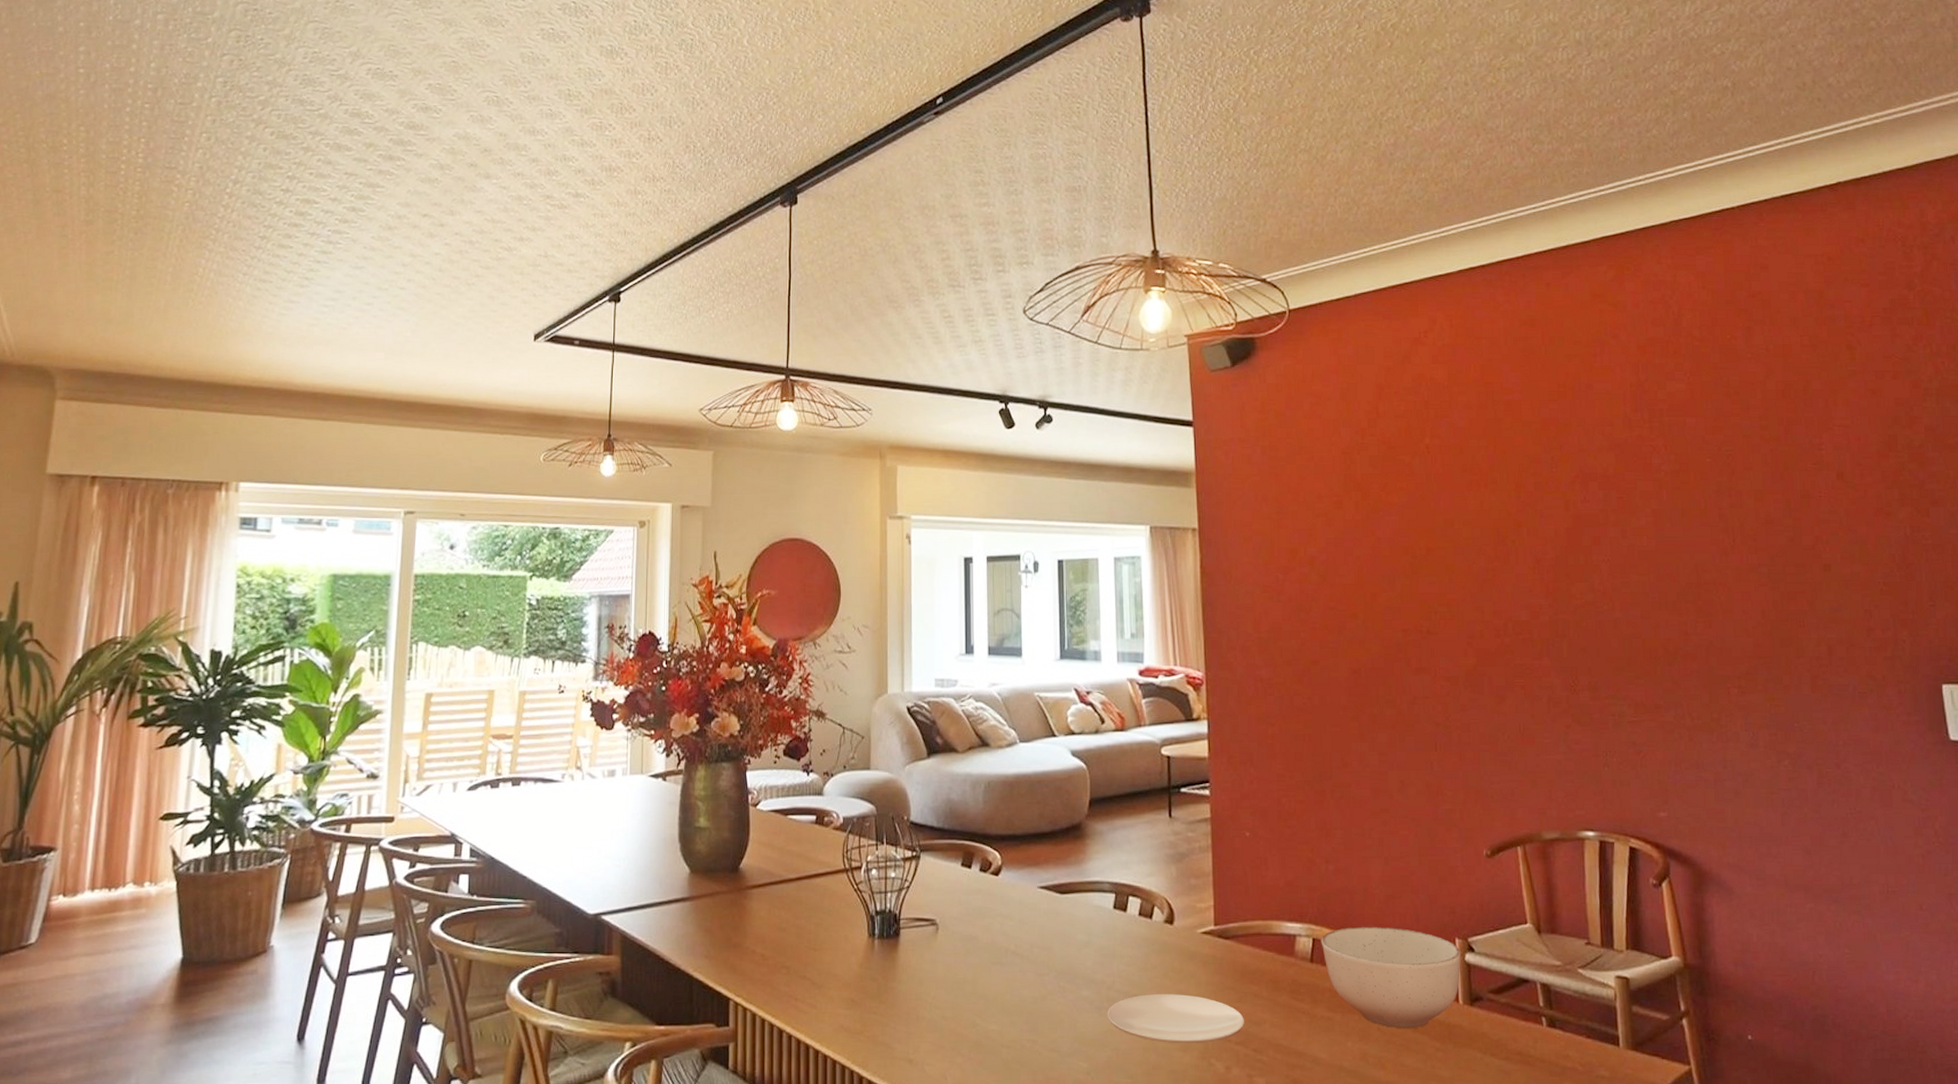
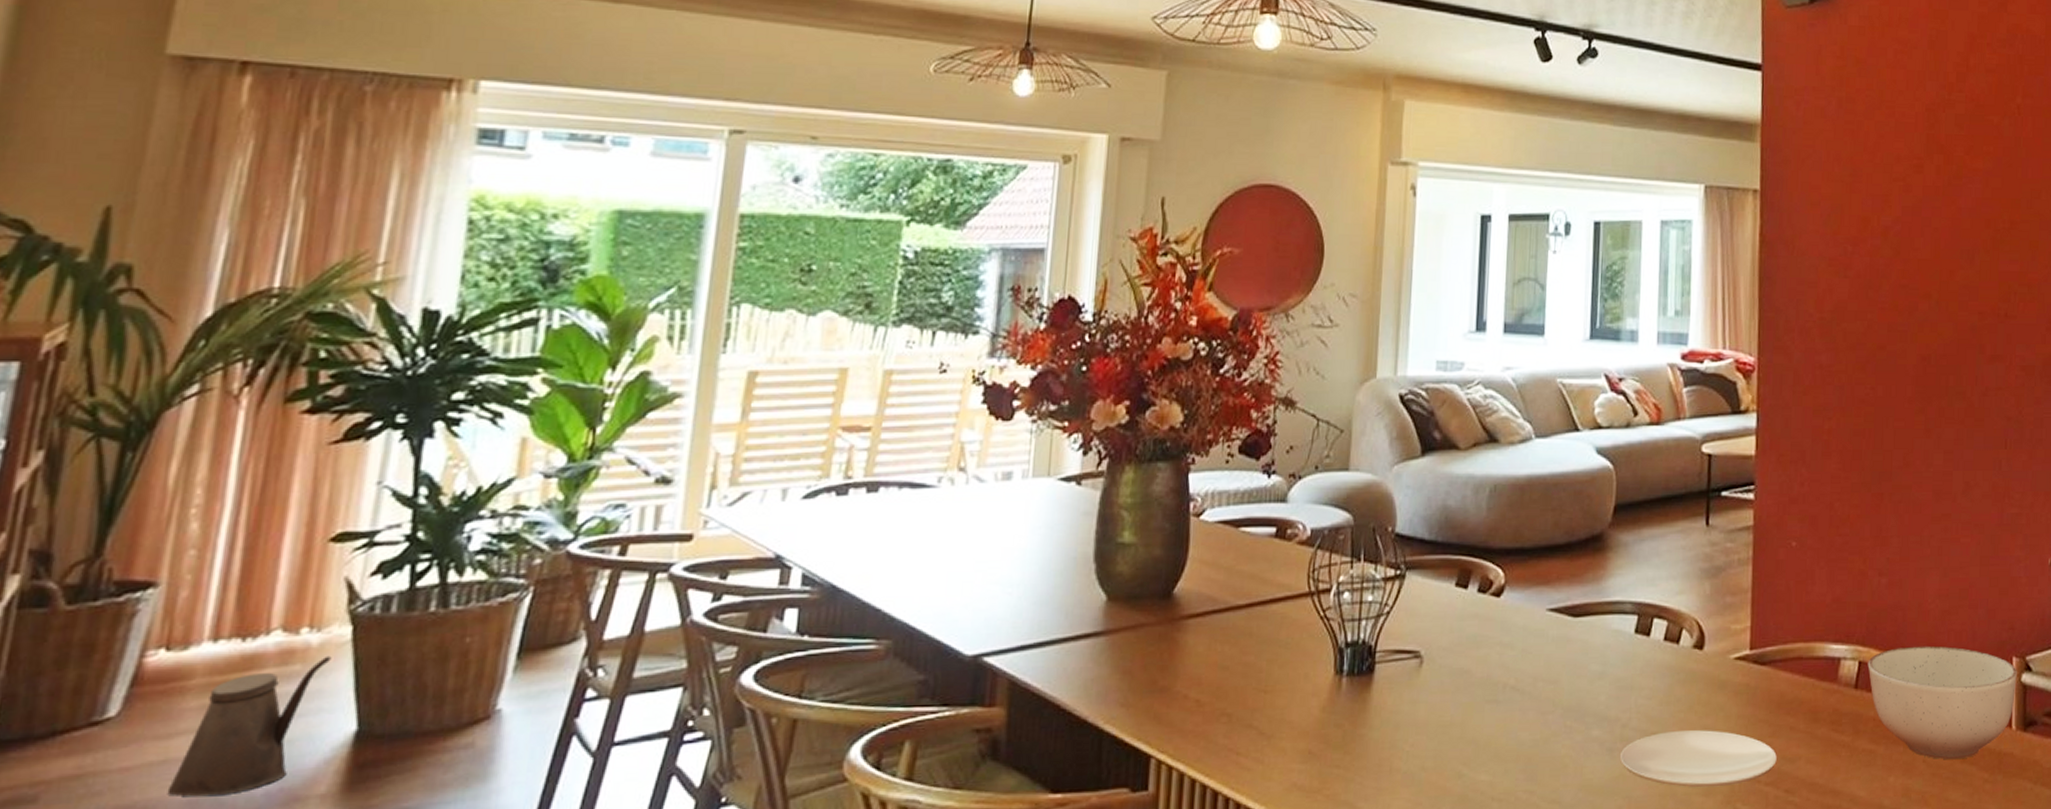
watering can: none [68,903,164,1003] -> present [167,655,332,797]

